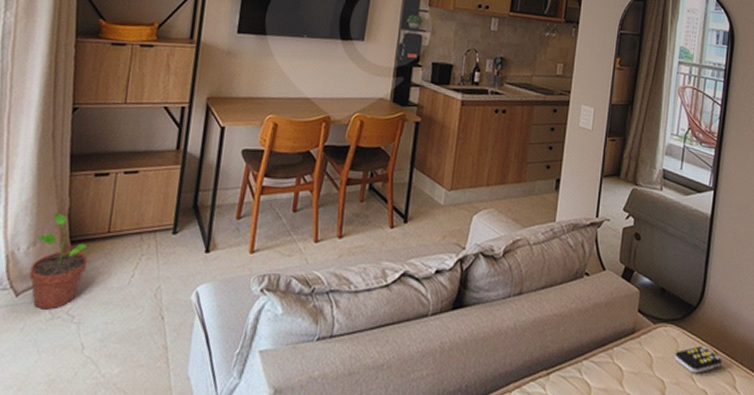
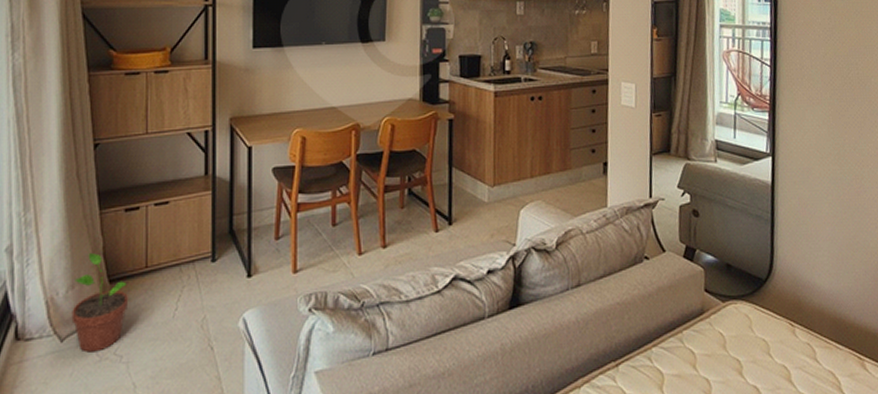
remote control: present [675,346,722,373] -> none [748,319,799,349]

